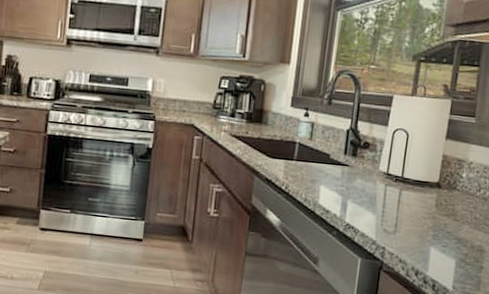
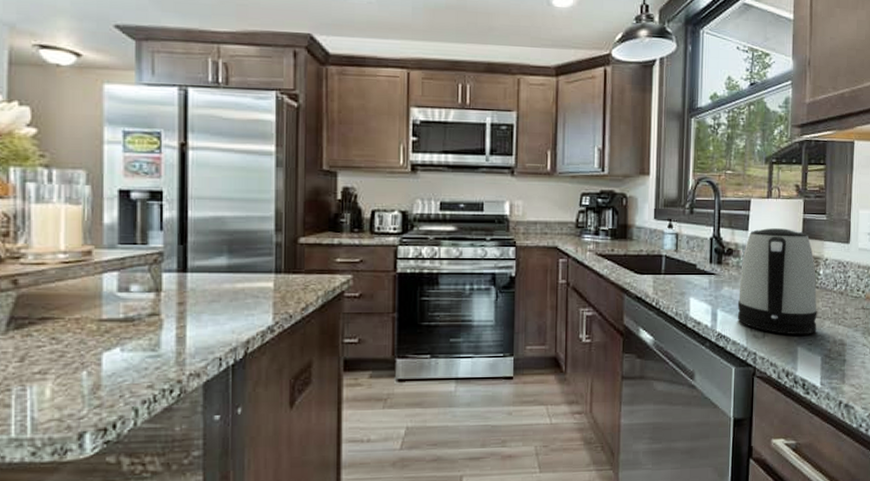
kettle: none [368,125,458,237] -> present [737,227,817,335]

